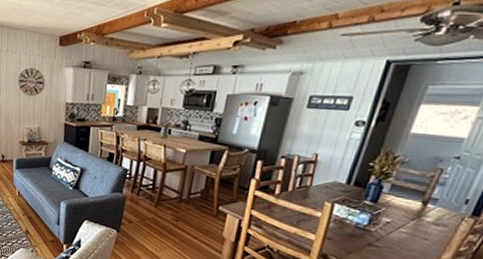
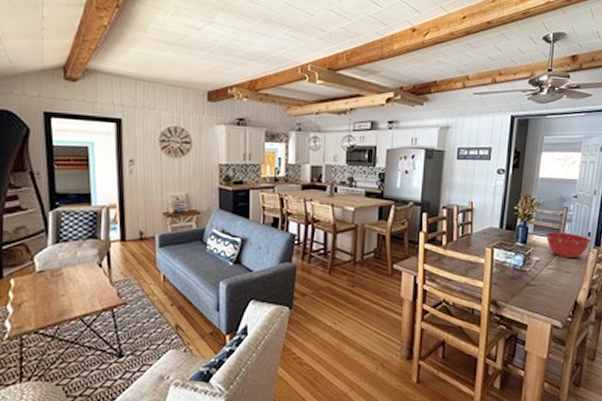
mixing bowl: none [404,194,468,226] -> present [545,232,591,259]

